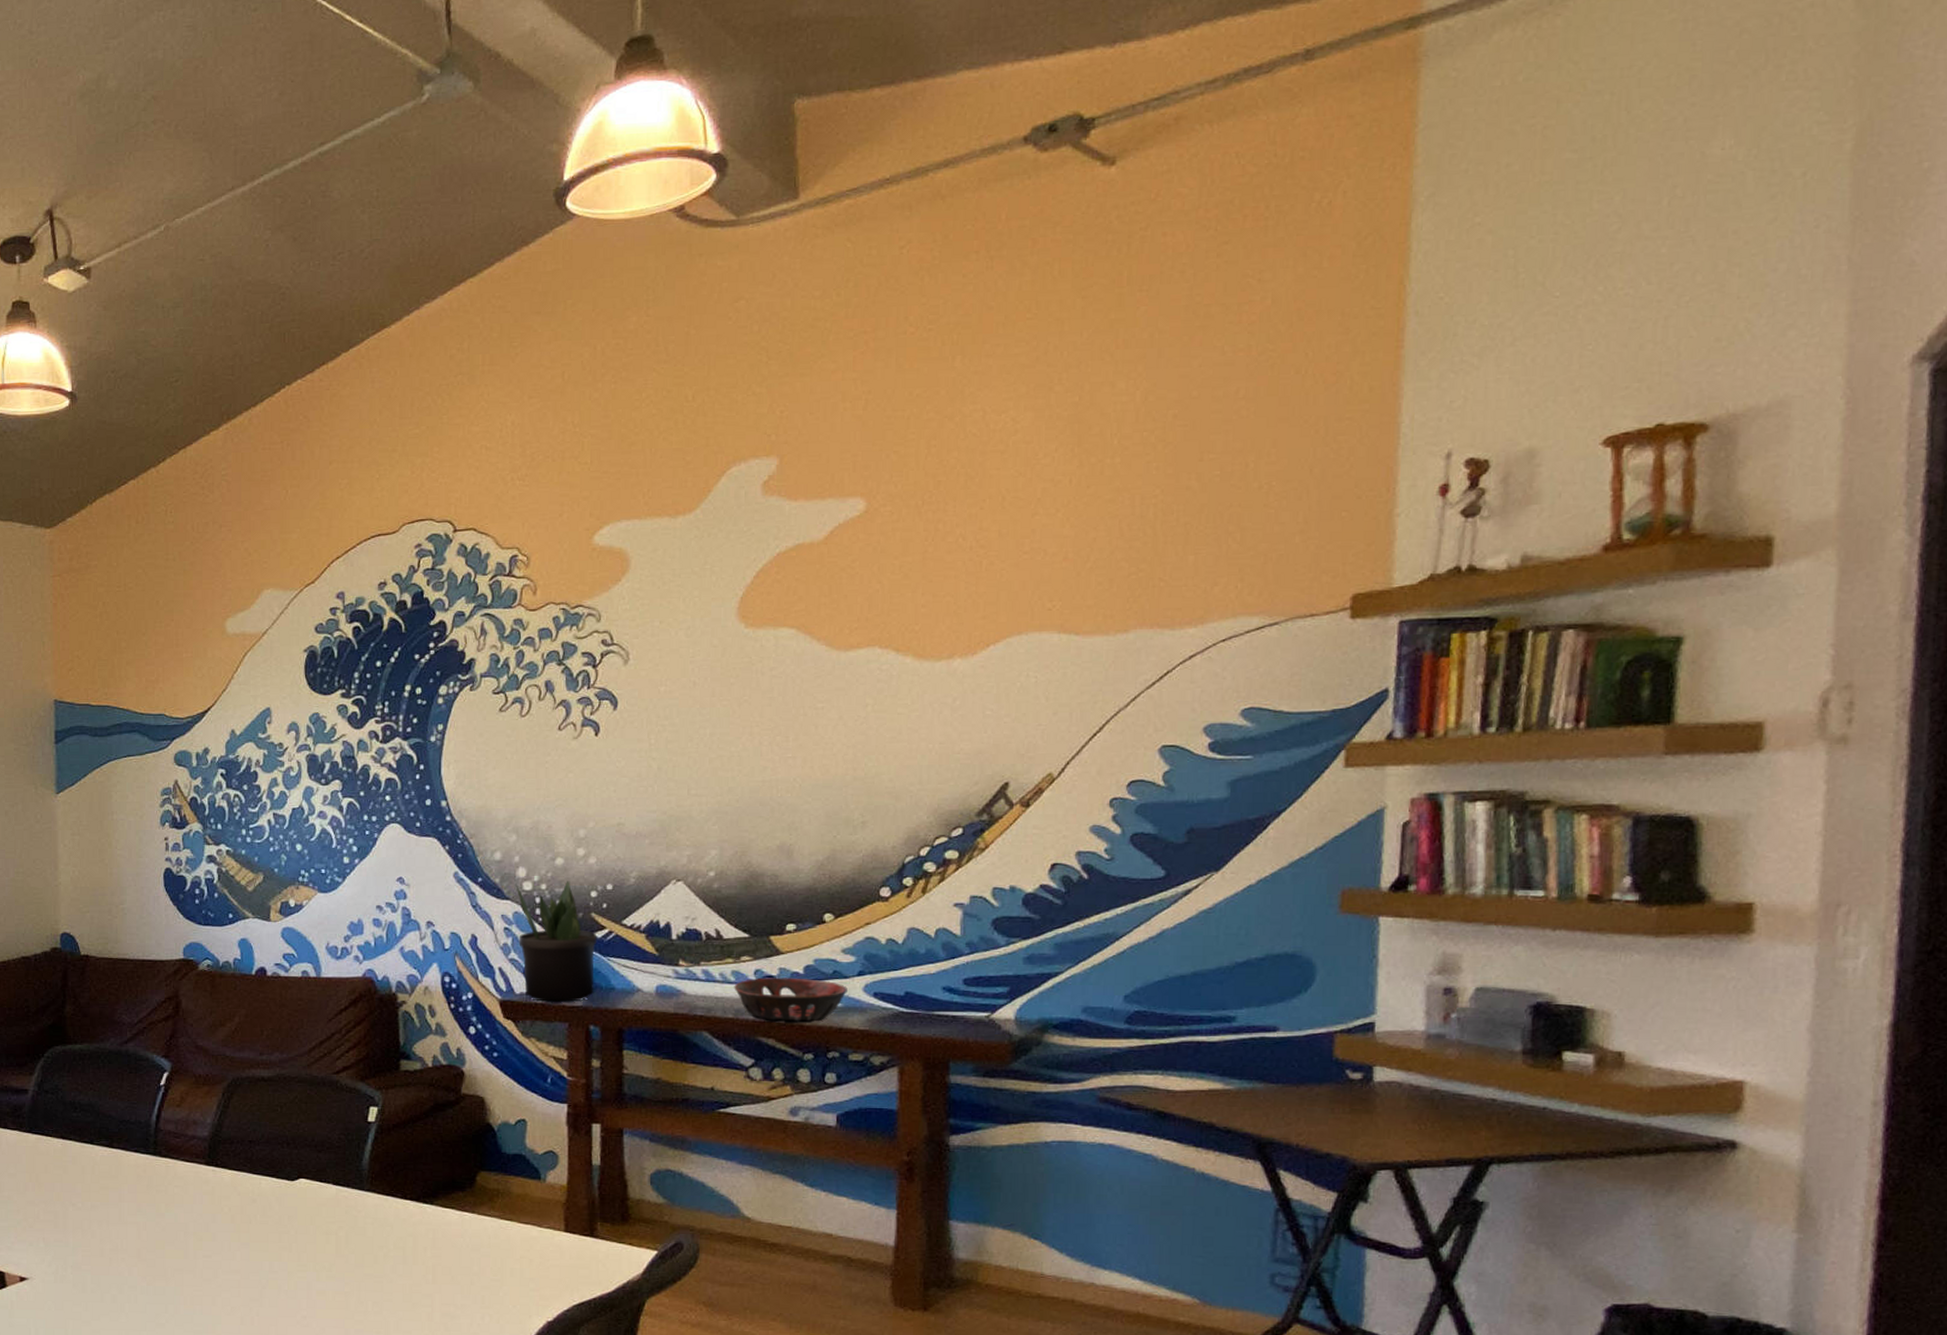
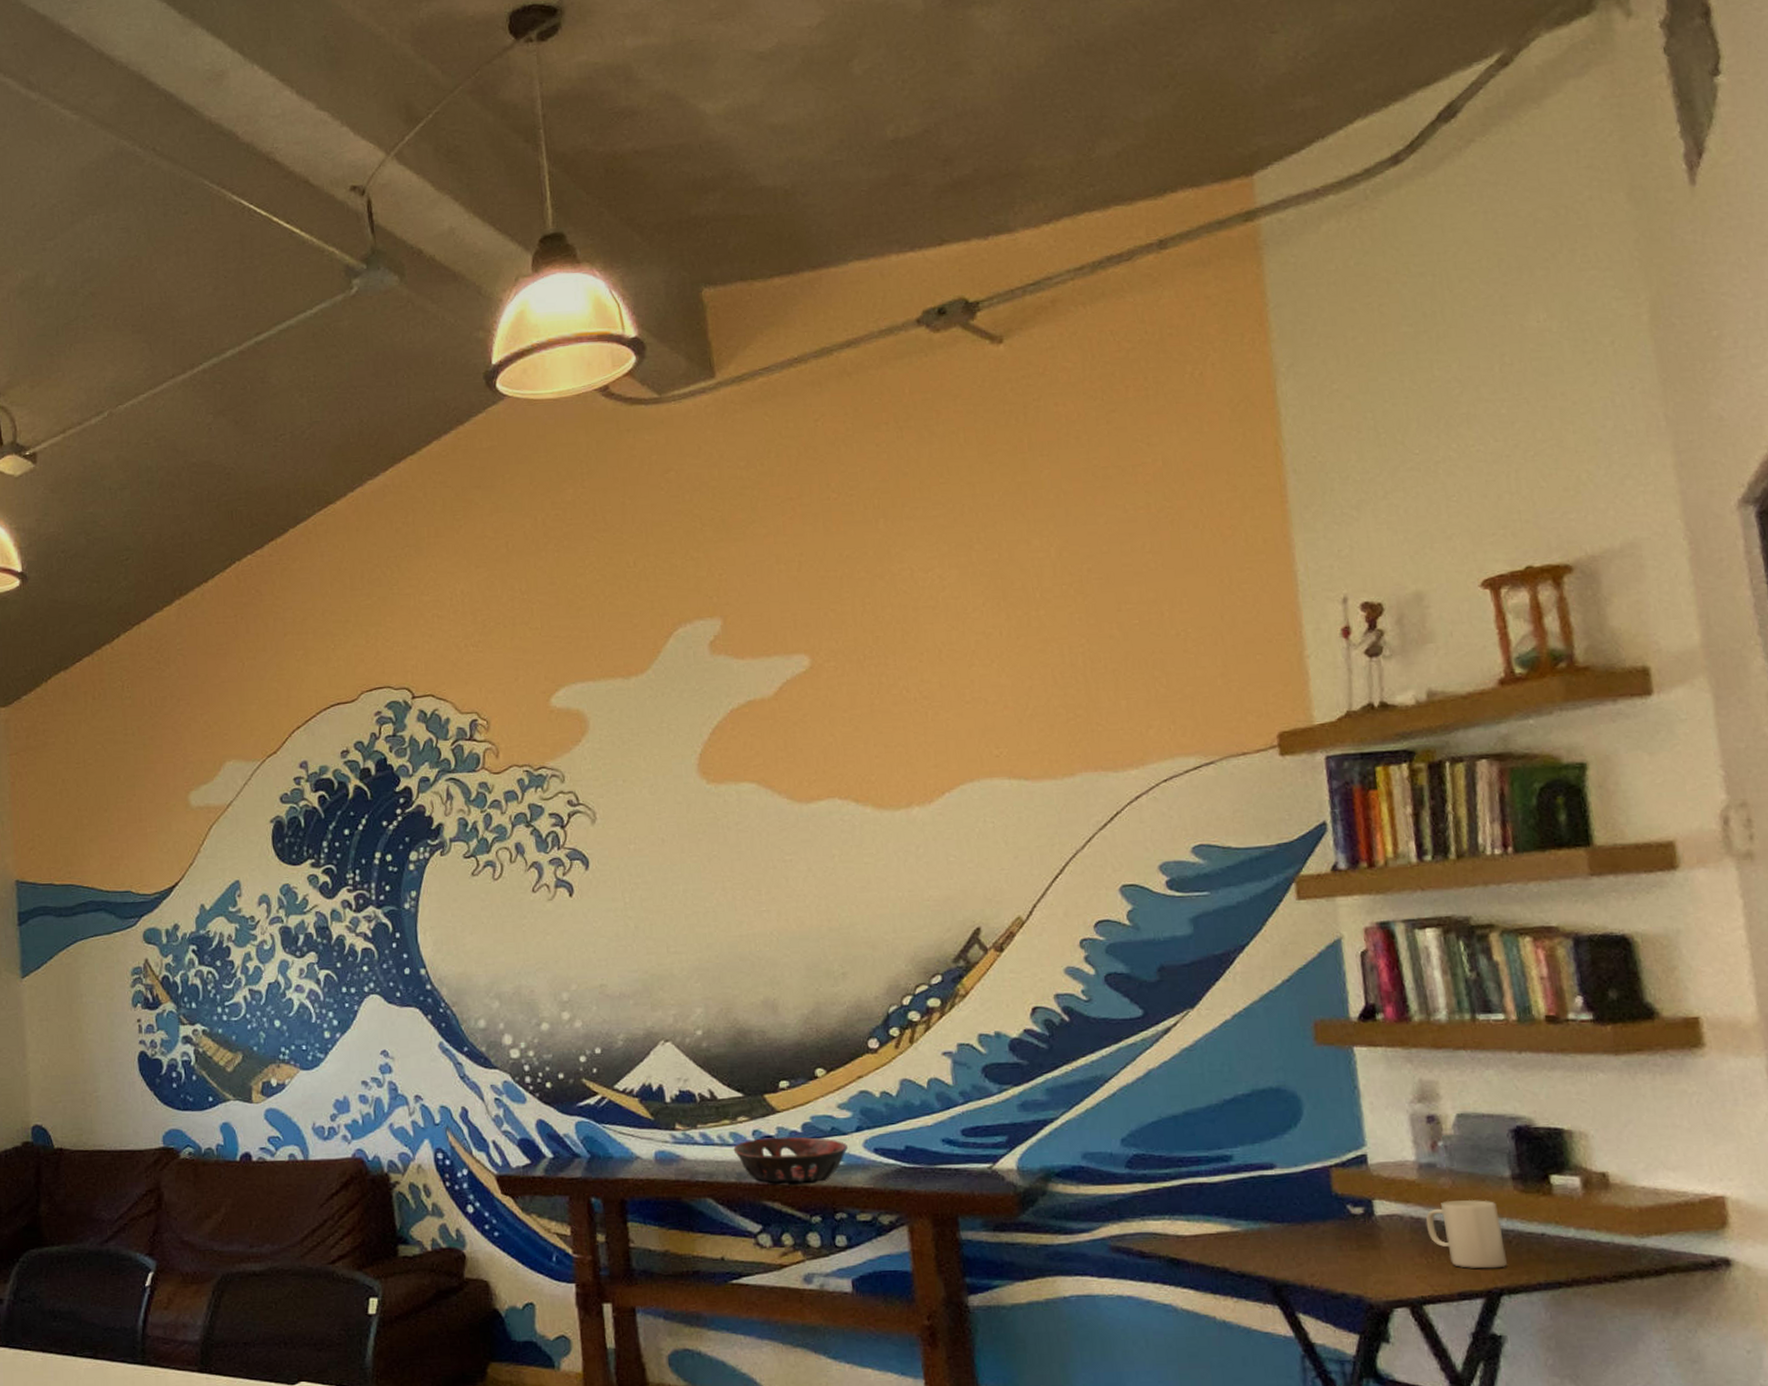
planter: present [515,881,596,1002] -> none [502,1046,592,1175]
cup: none [1424,1070,1503,1138] -> present [1425,1199,1507,1269]

